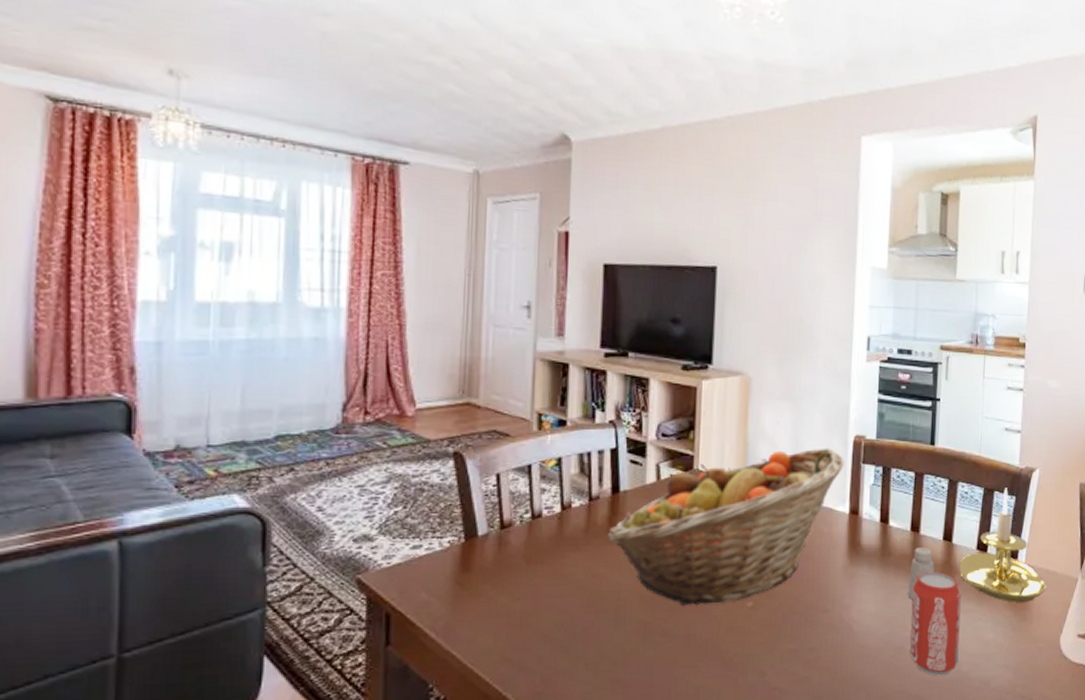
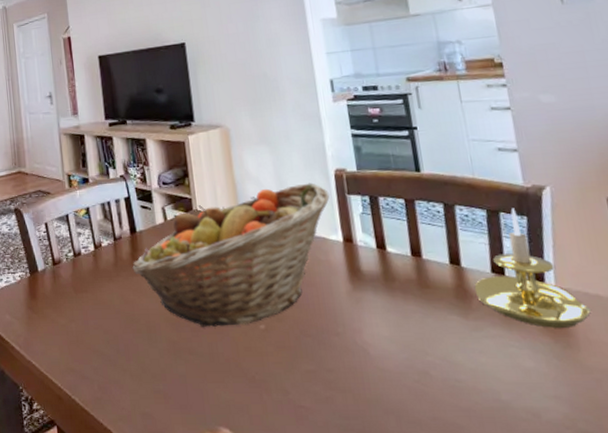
saltshaker: present [908,548,935,599] -> none [418,272,447,324]
beverage can: present [909,572,961,676] -> none [425,296,496,404]

